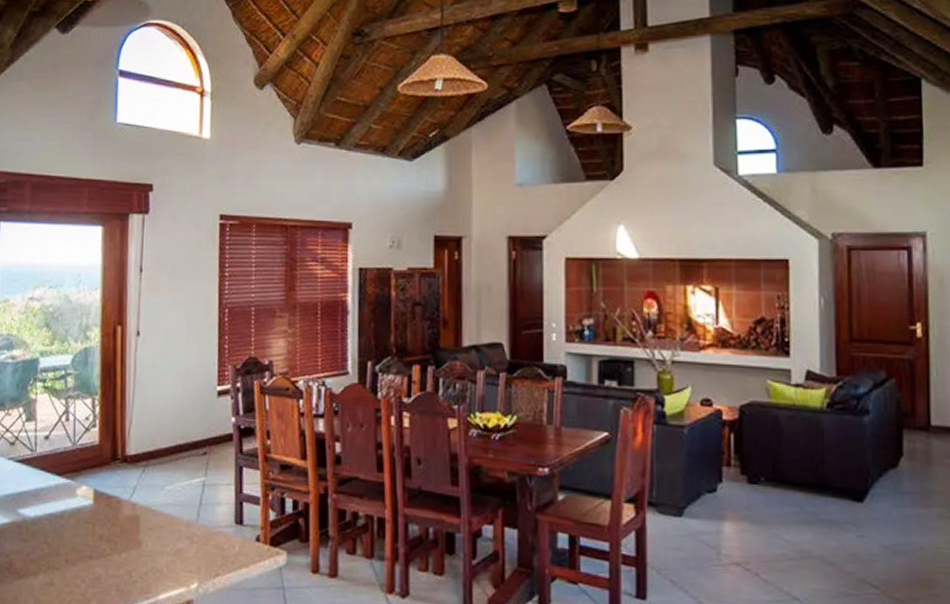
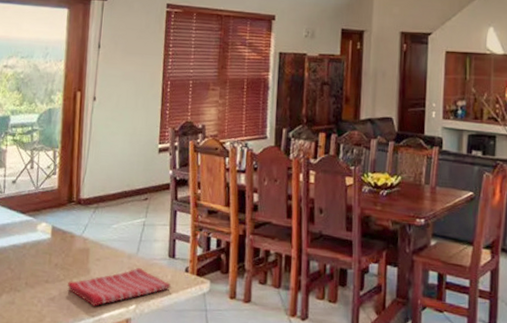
dish towel: none [115,537,239,586] -> present [68,267,171,307]

